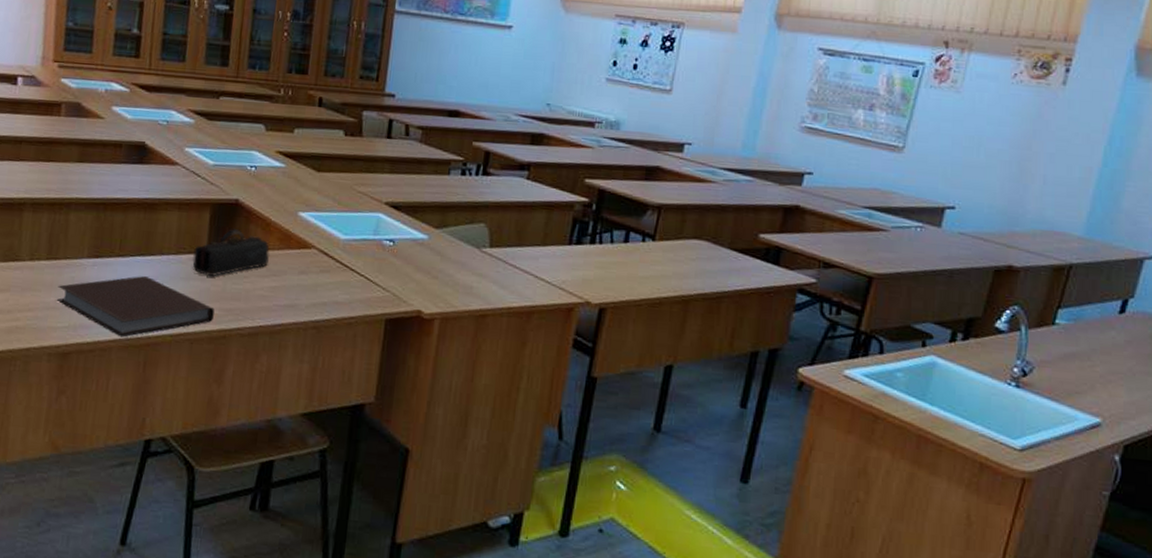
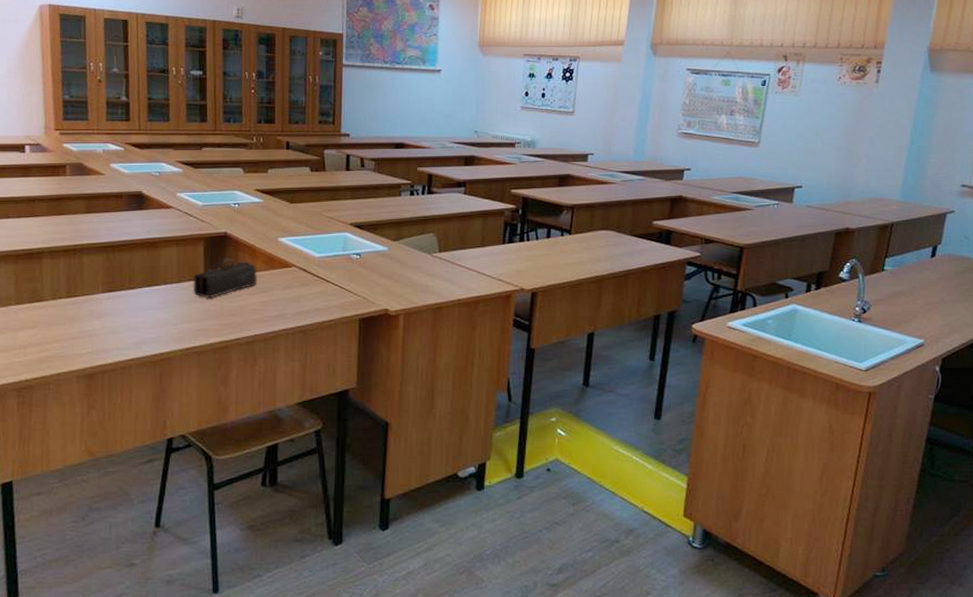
notebook: present [57,276,215,338] -> none [79,304,215,356]

